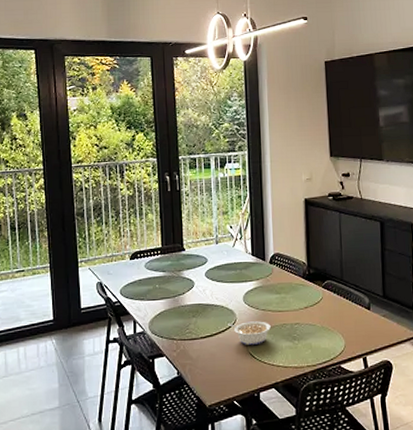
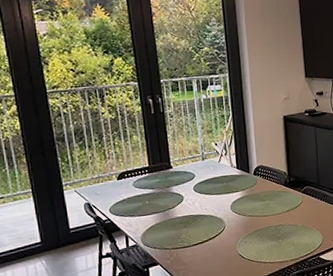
legume: present [228,321,271,345] -> none [218,226,257,248]

